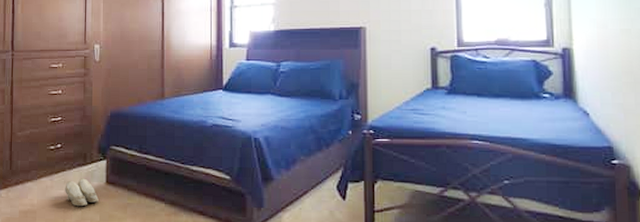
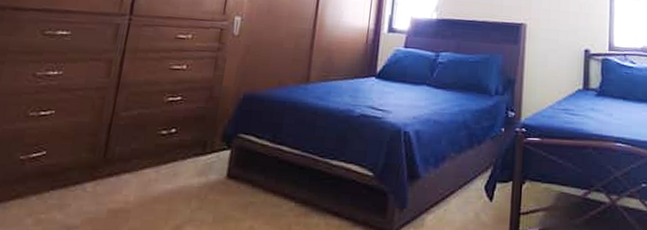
slippers: present [65,178,99,207] -> none [172,170,215,205]

